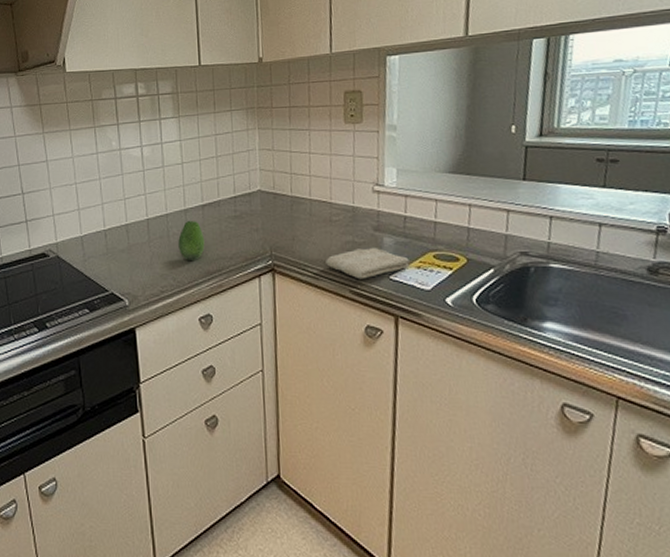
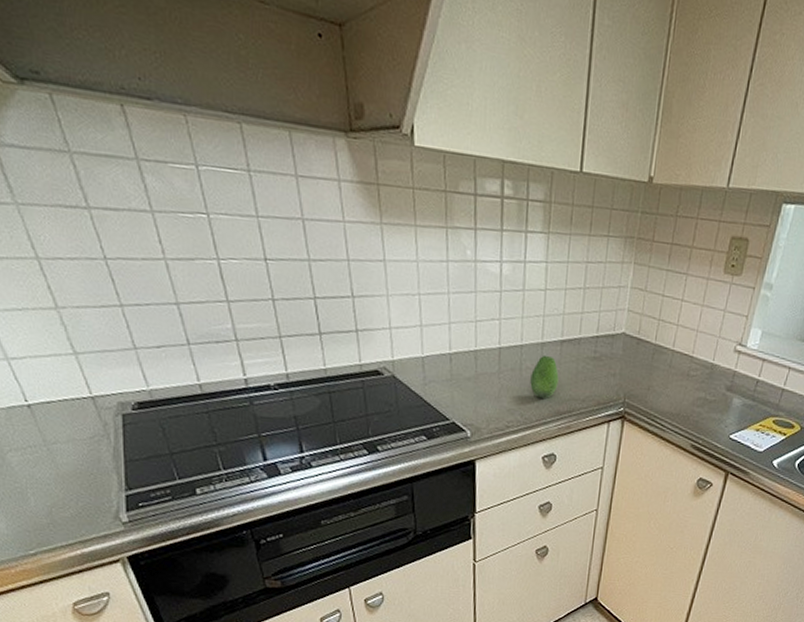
washcloth: present [326,248,410,280] -> none [675,406,751,436]

